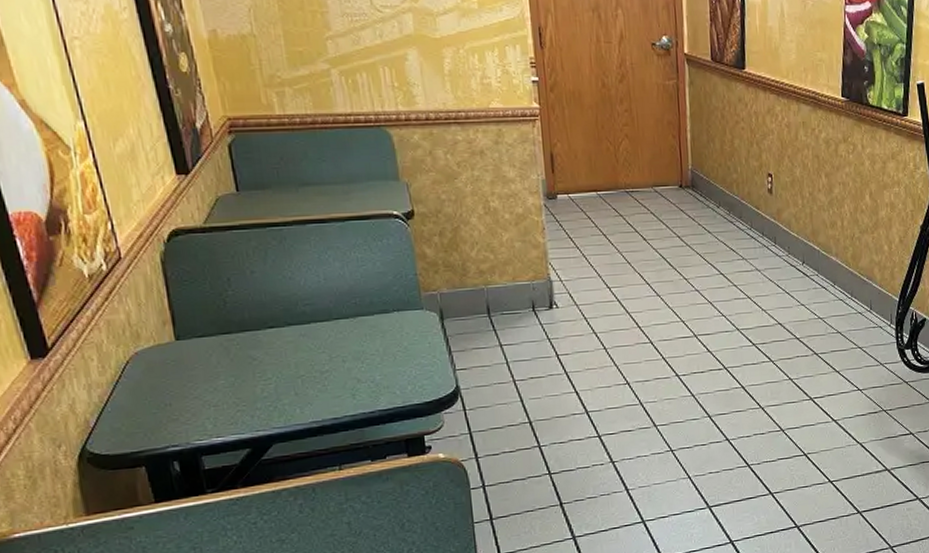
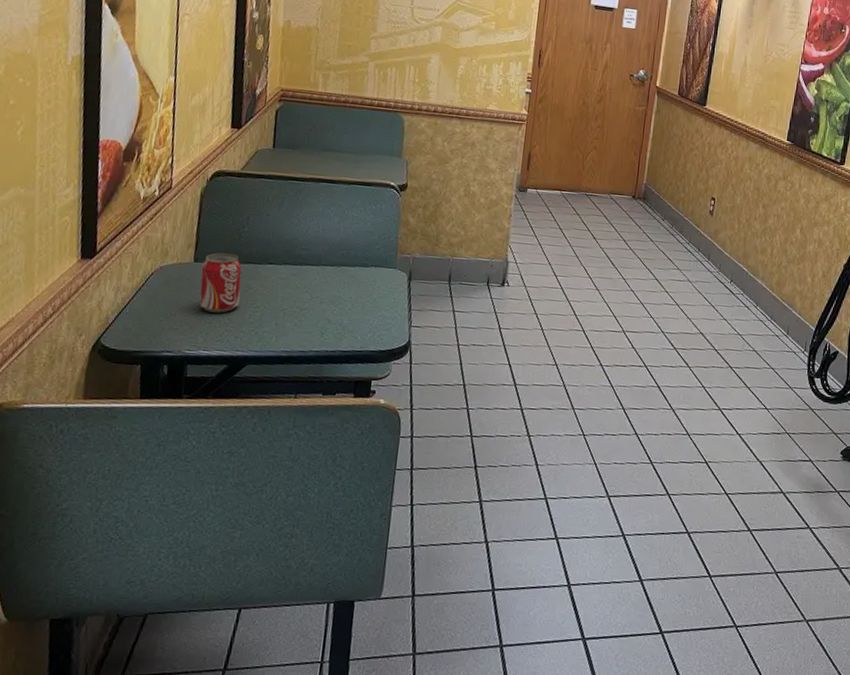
beverage can: none [187,324,246,394] -> present [199,253,242,313]

